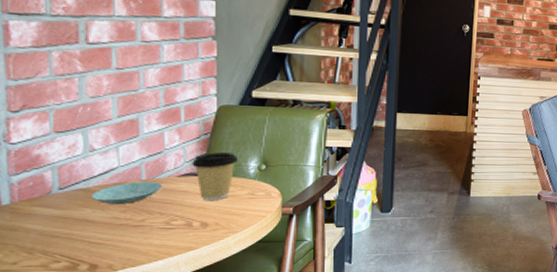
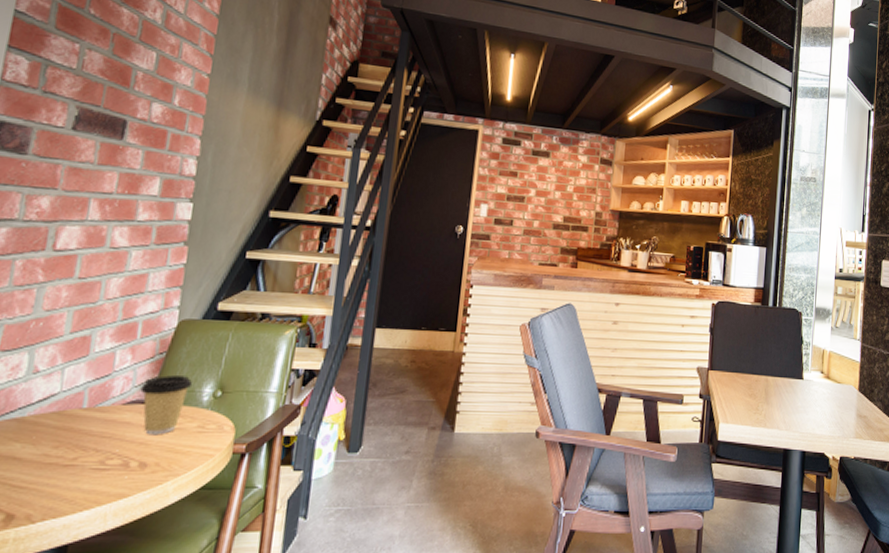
saucer: present [90,182,162,205] -> none [23,411,104,439]

